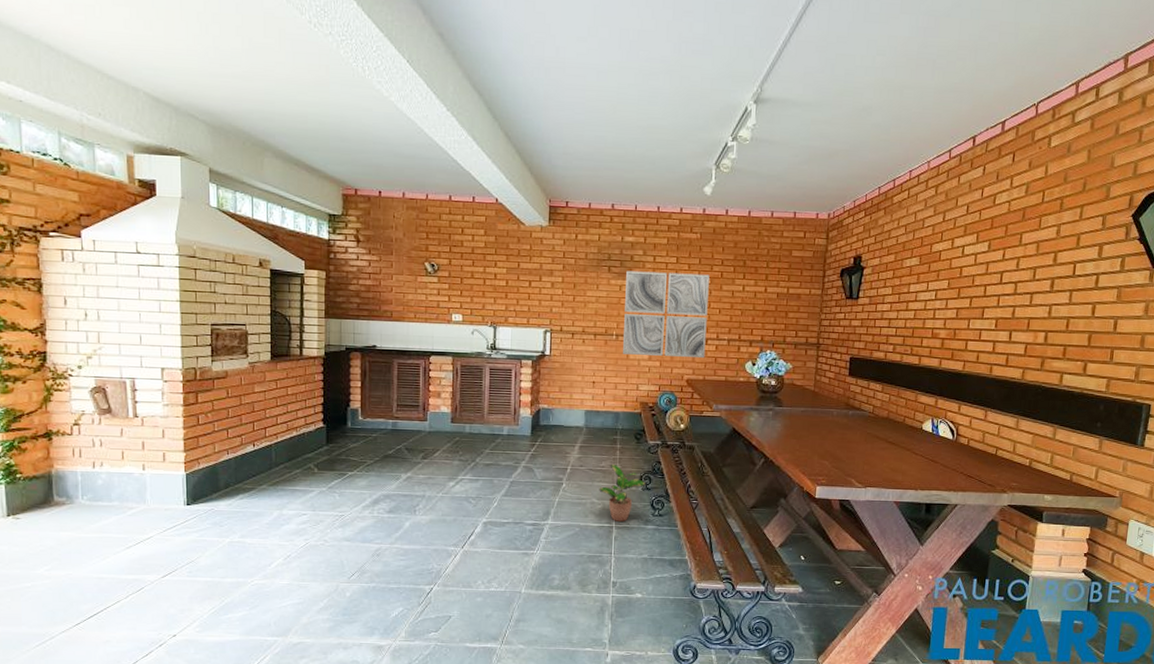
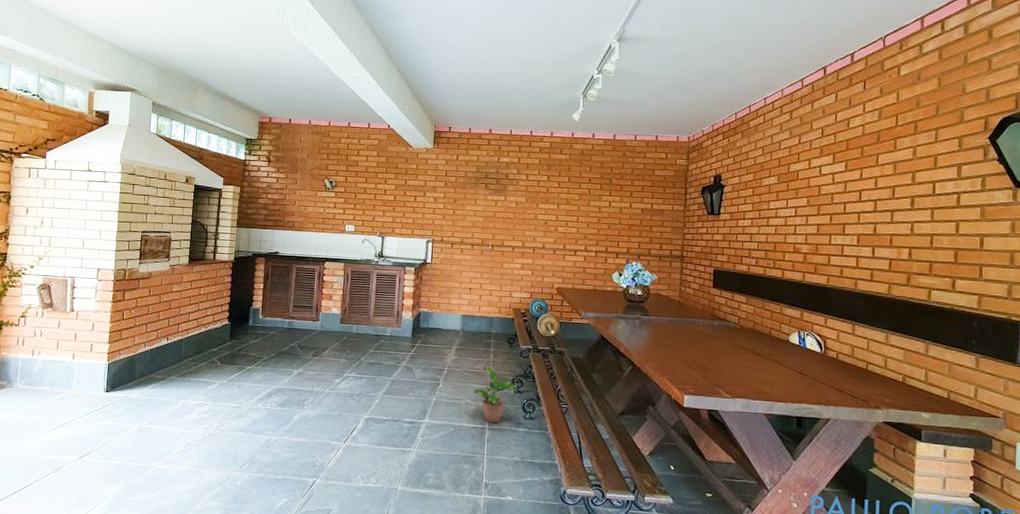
wall art: present [622,270,710,359] -> none [497,187,578,269]

